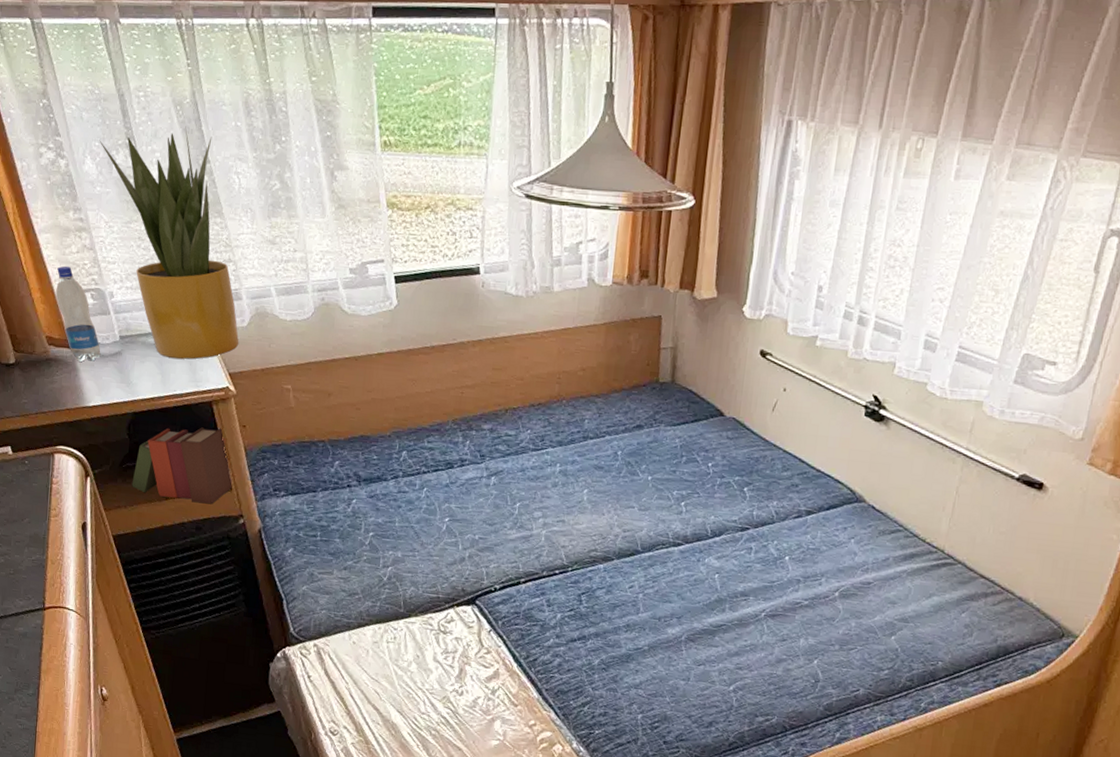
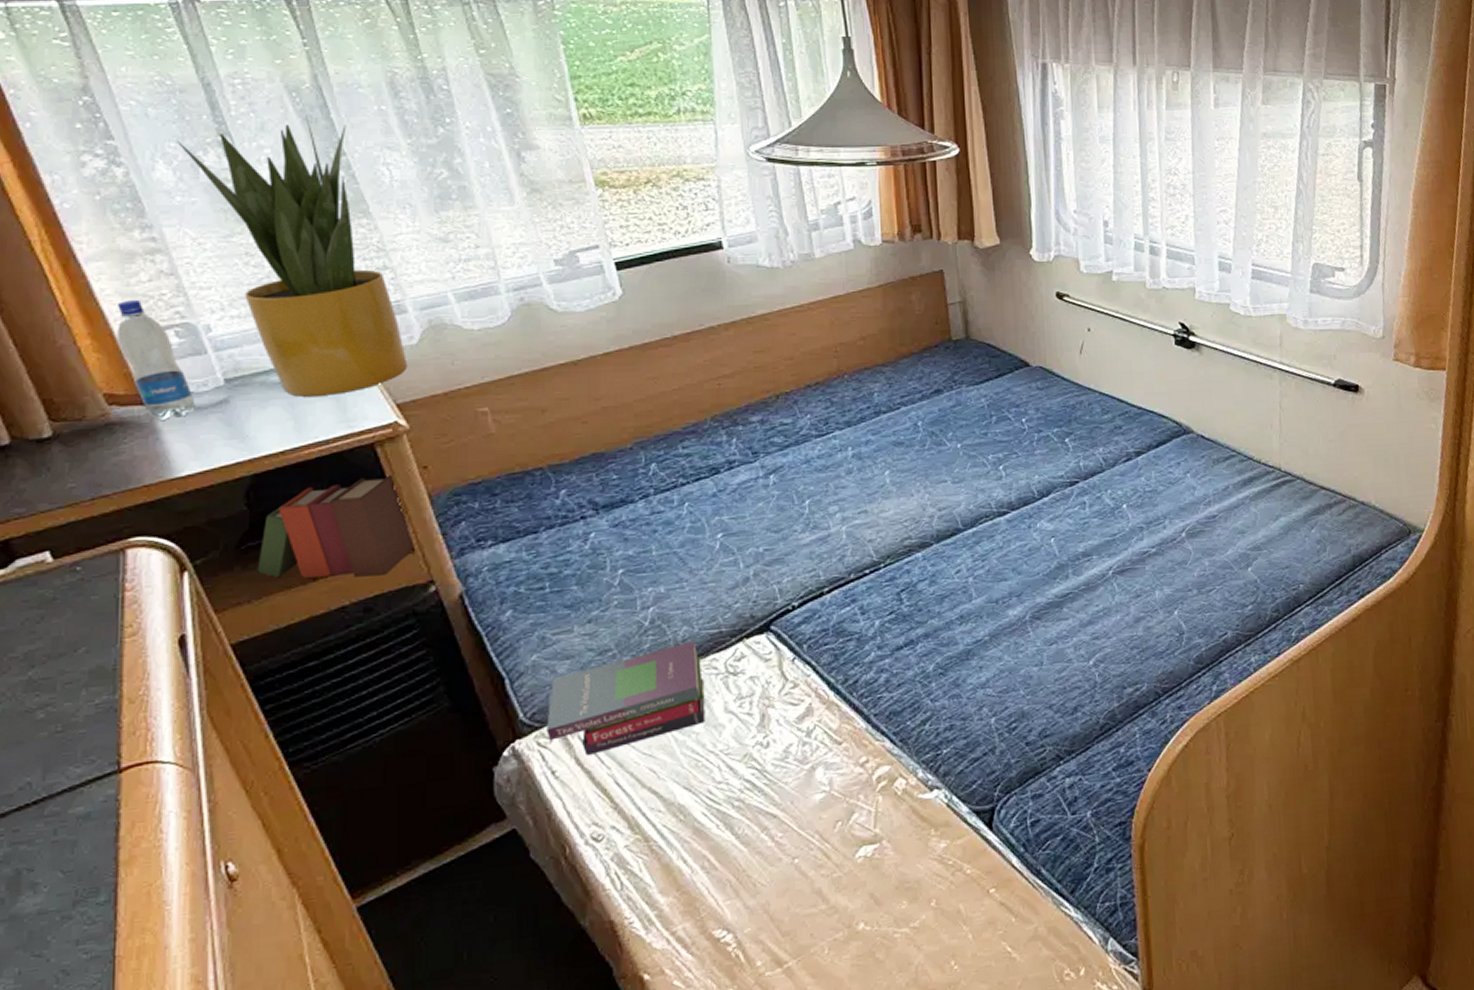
books: none [307,599,422,670] -> present [546,641,706,755]

